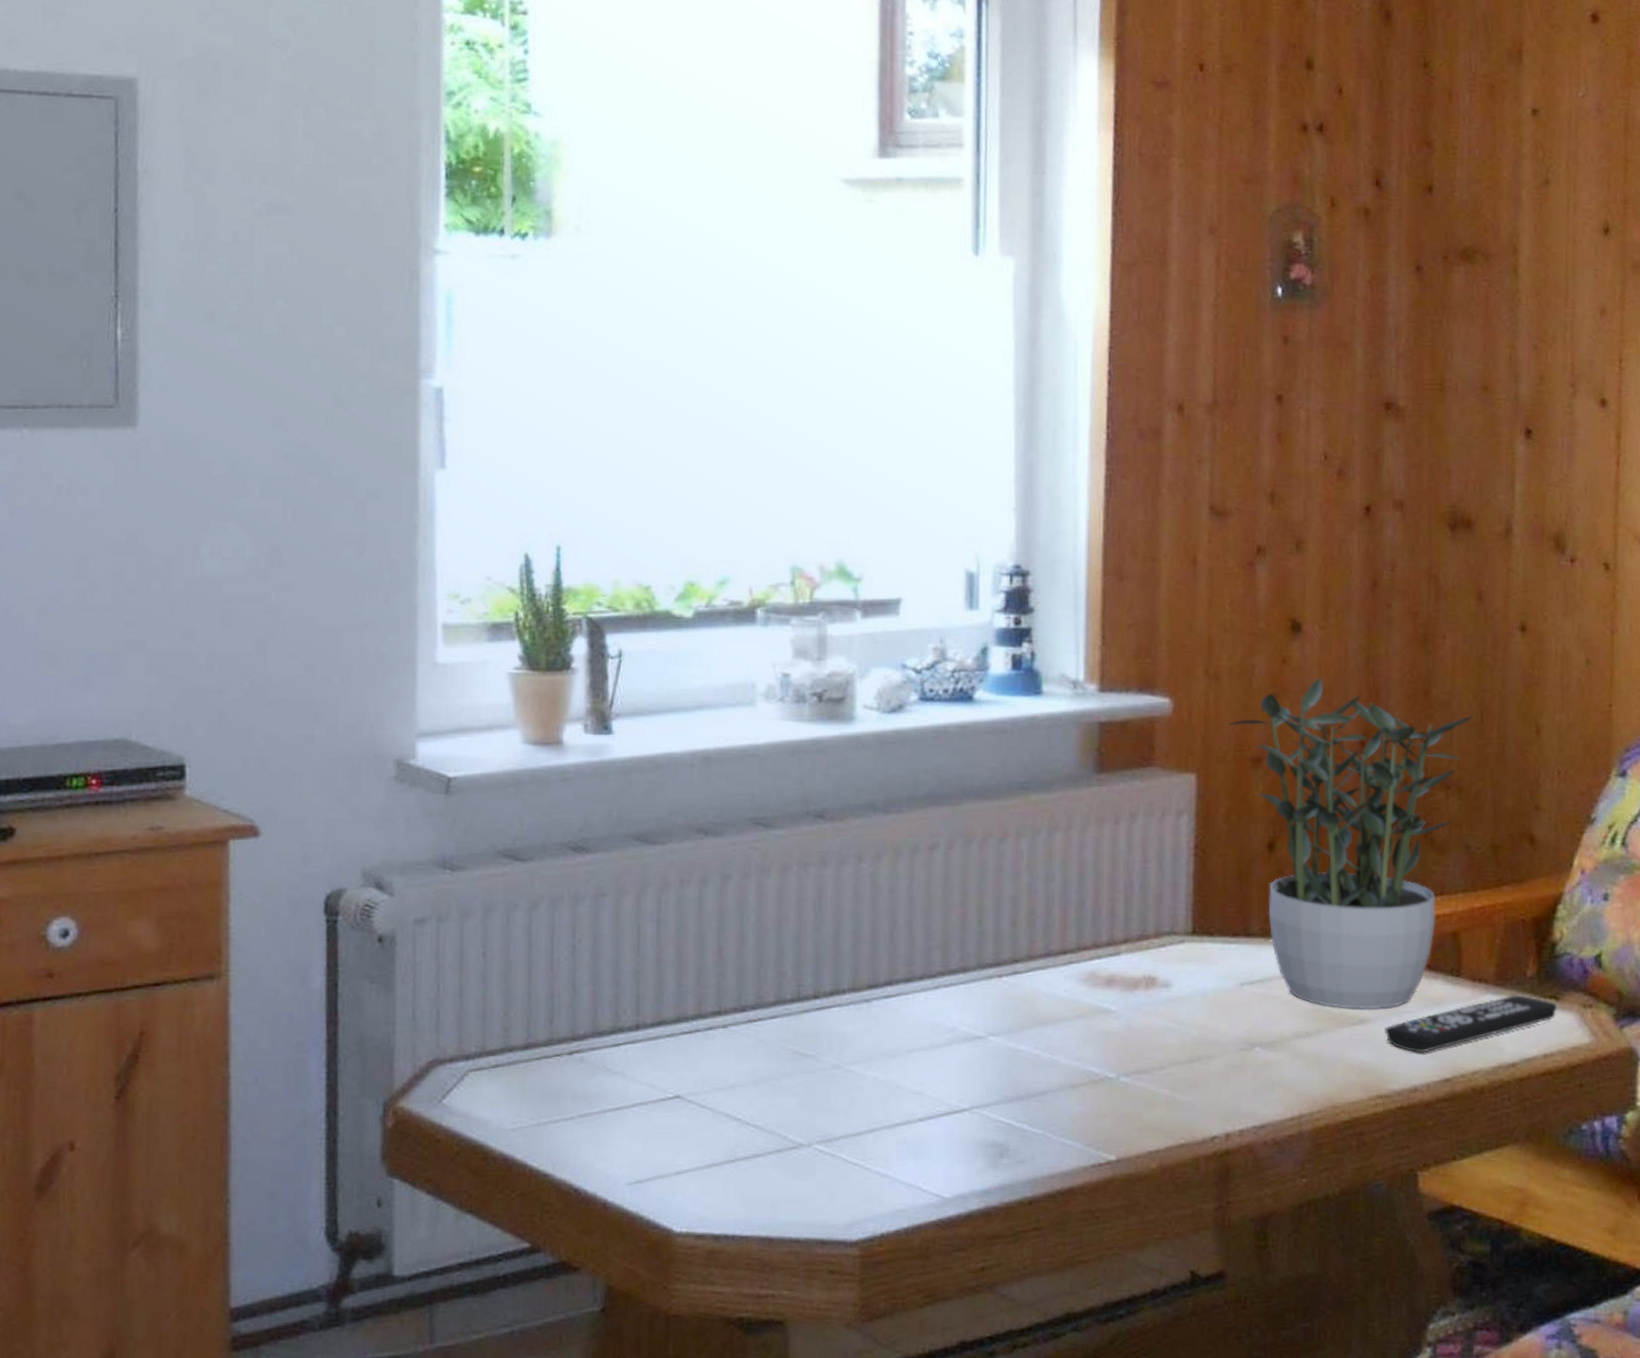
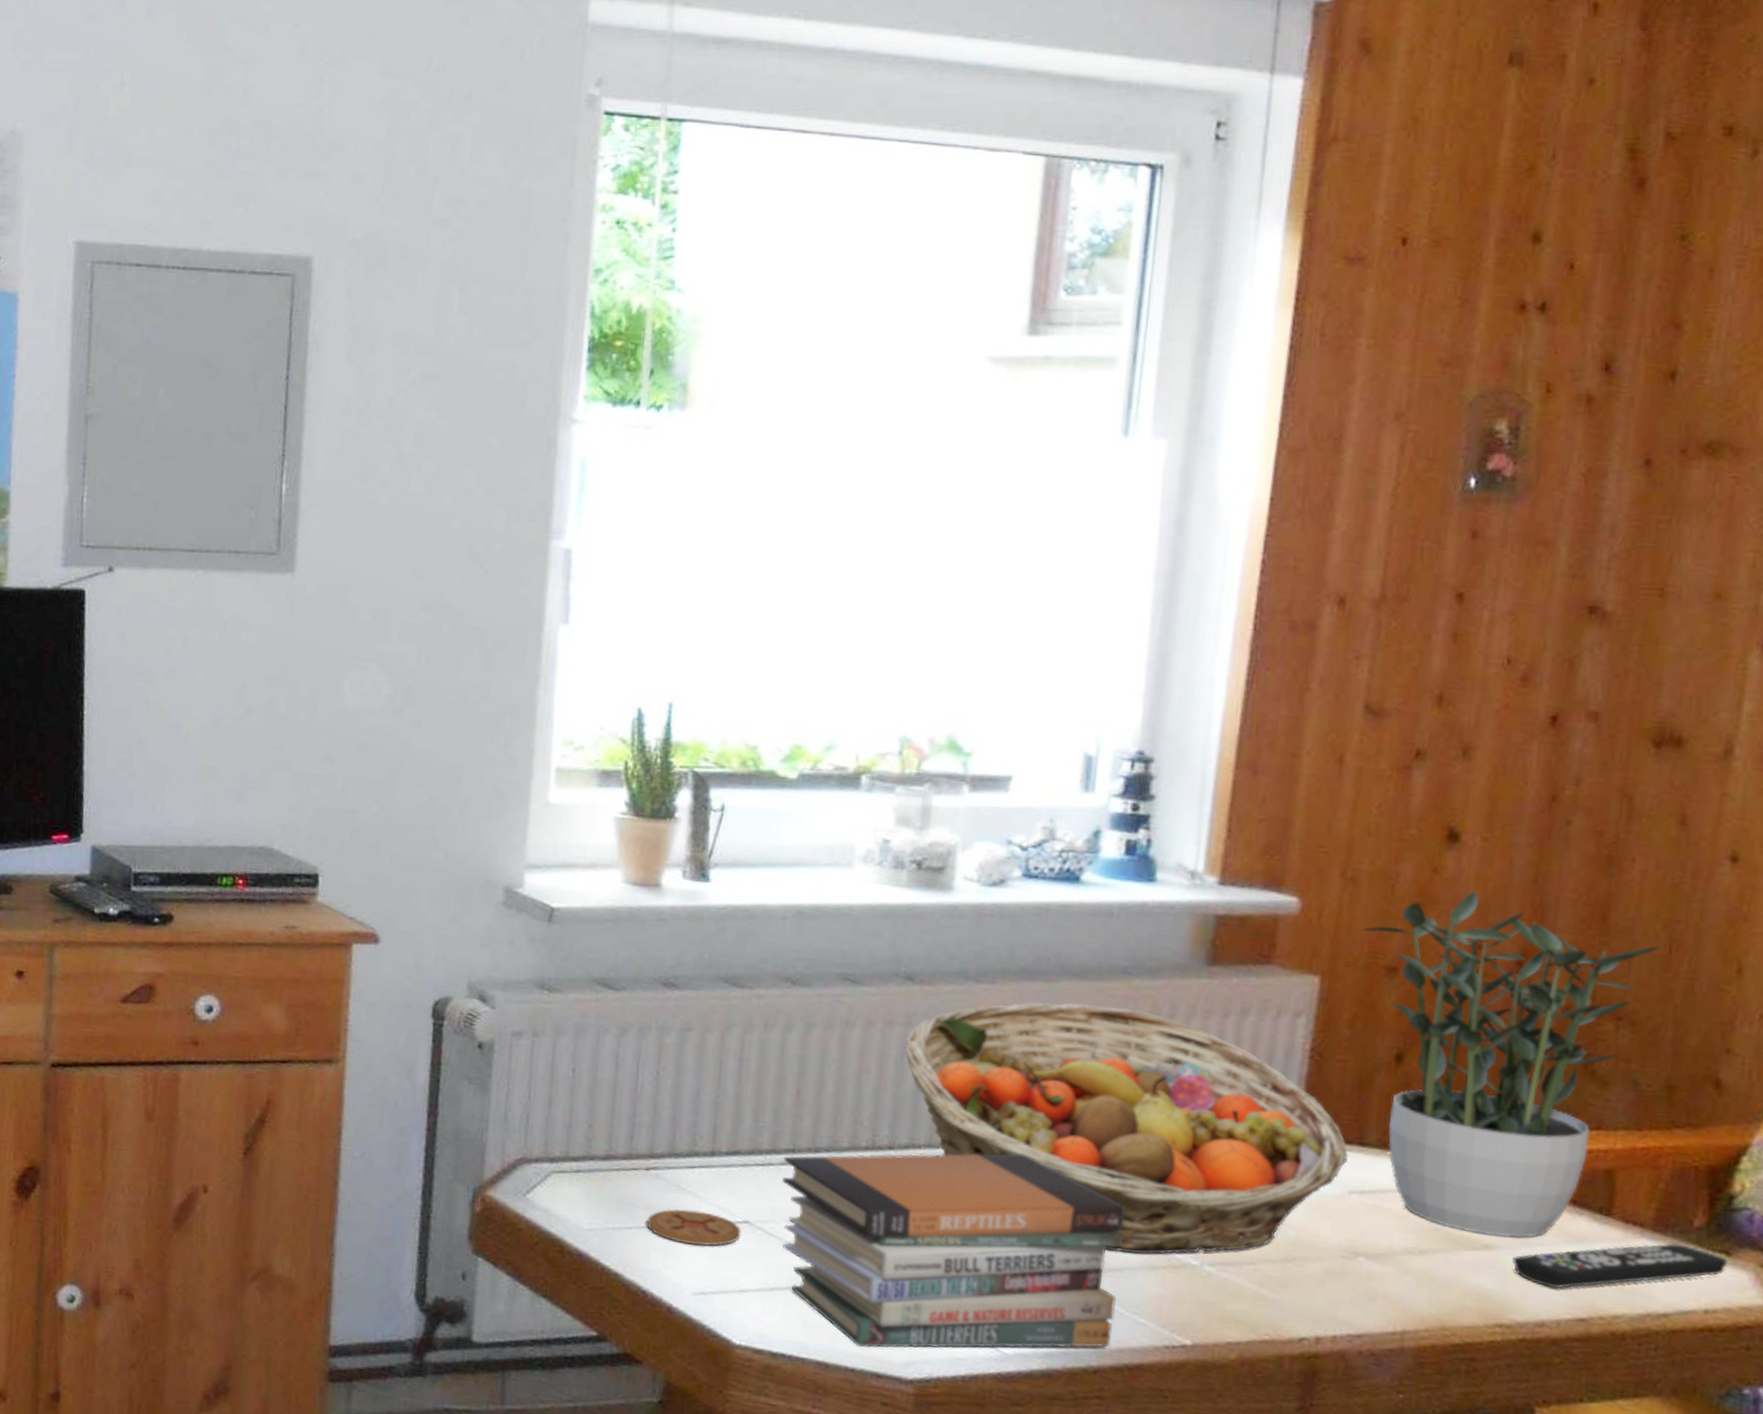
coaster: none [574,1092,673,1131] -> present [646,1208,741,1247]
book stack: none [710,986,1044,1215] -> present [782,1153,1125,1348]
fruit basket: none [821,825,1237,1075] -> present [905,1002,1349,1255]

